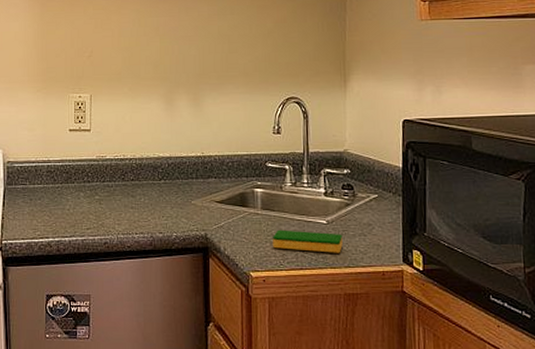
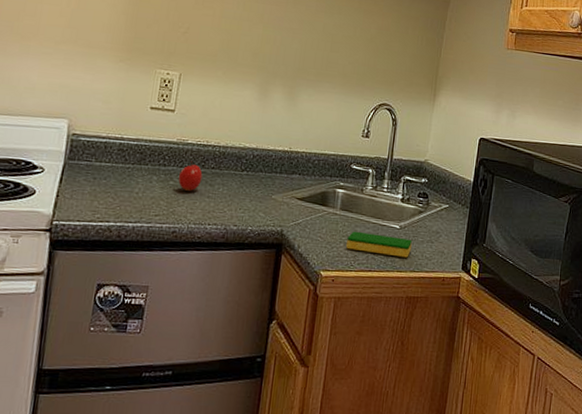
apple: none [103,175,124,203] -> present [178,161,203,191]

